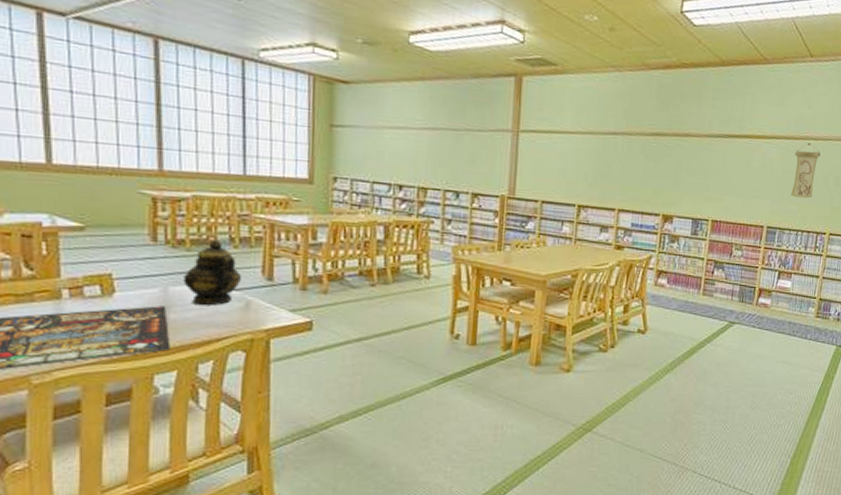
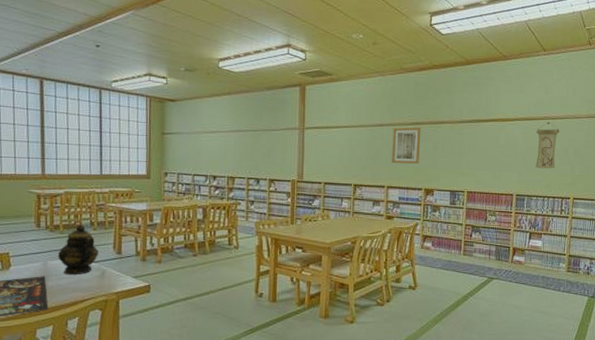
wall art: none [625,138,663,184] -> present [392,127,421,164]

